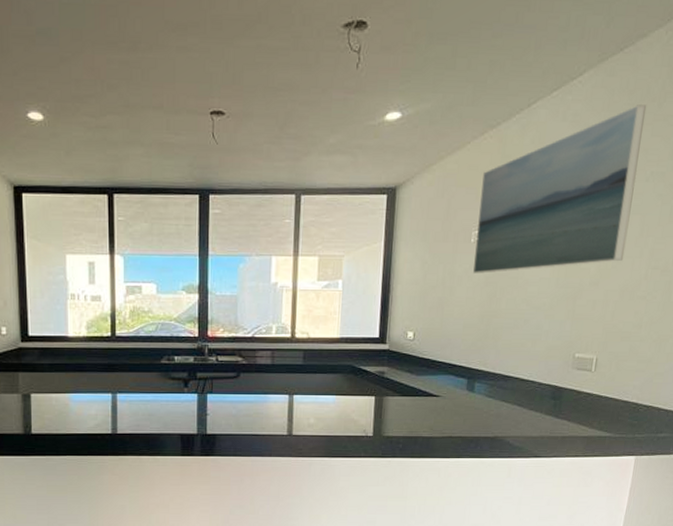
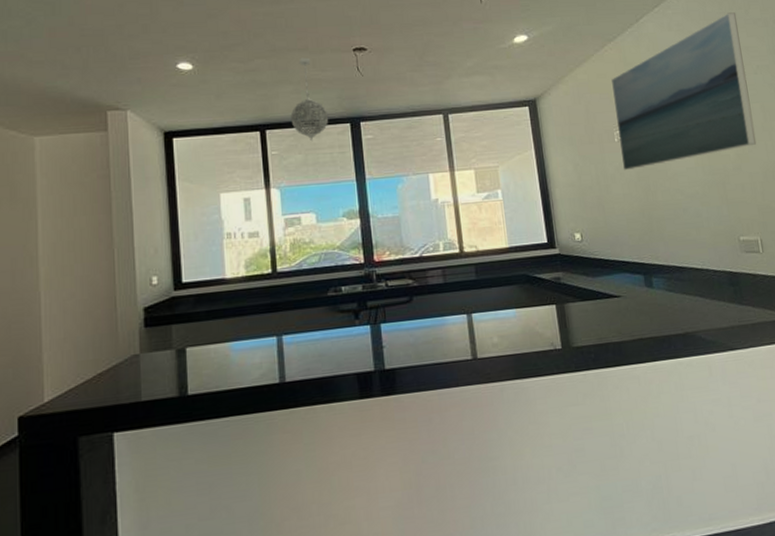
pendant light: none [139,117,178,211] -> present [290,57,329,142]

